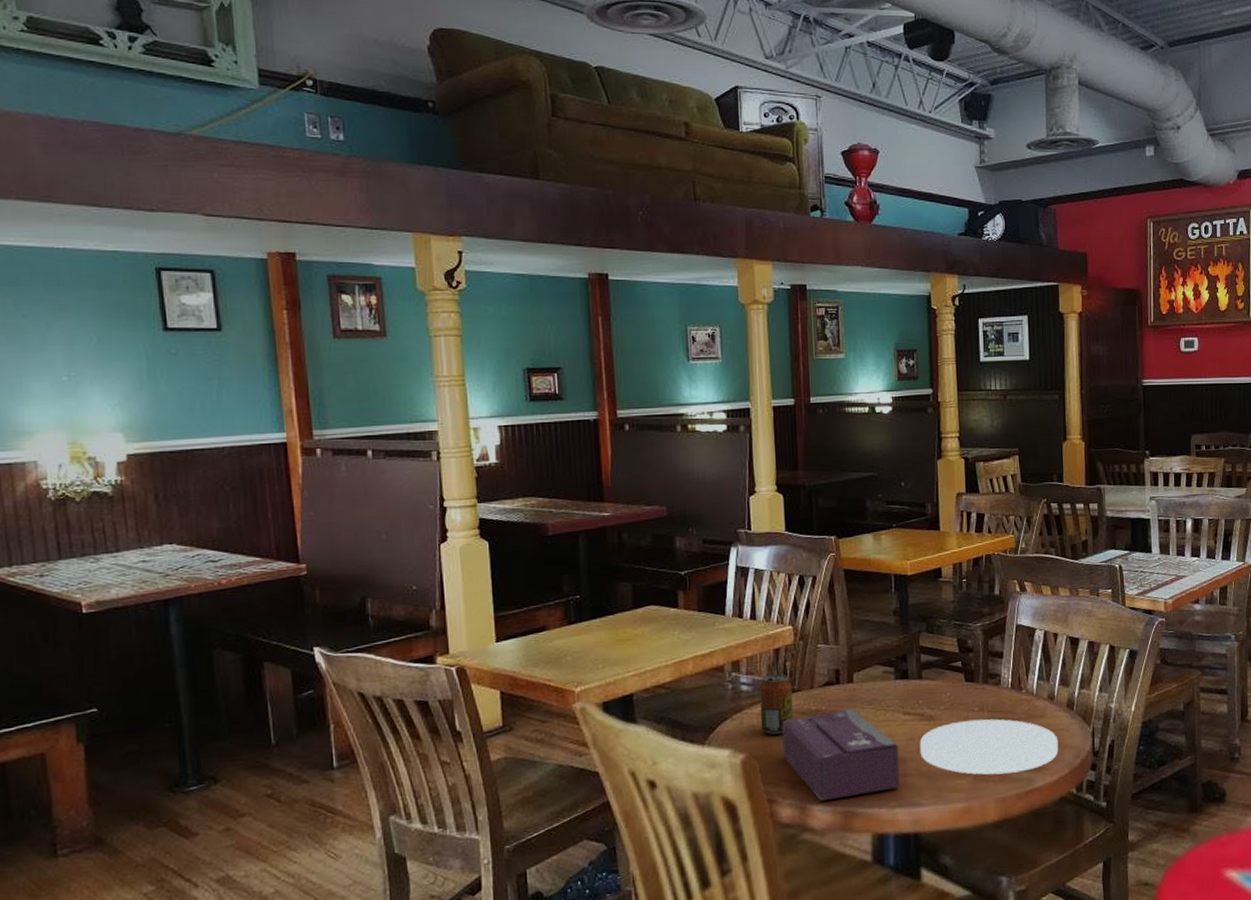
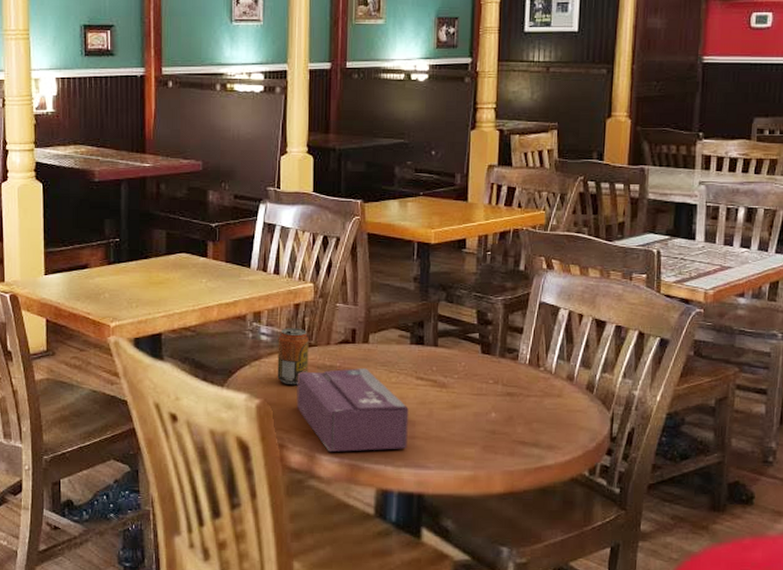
plate: present [919,718,1059,775] -> none [429,391,574,448]

